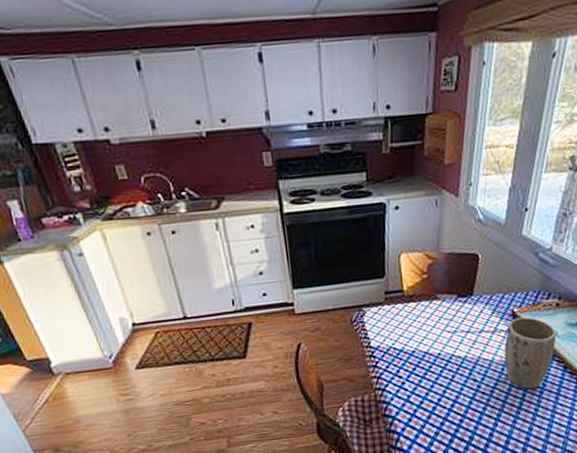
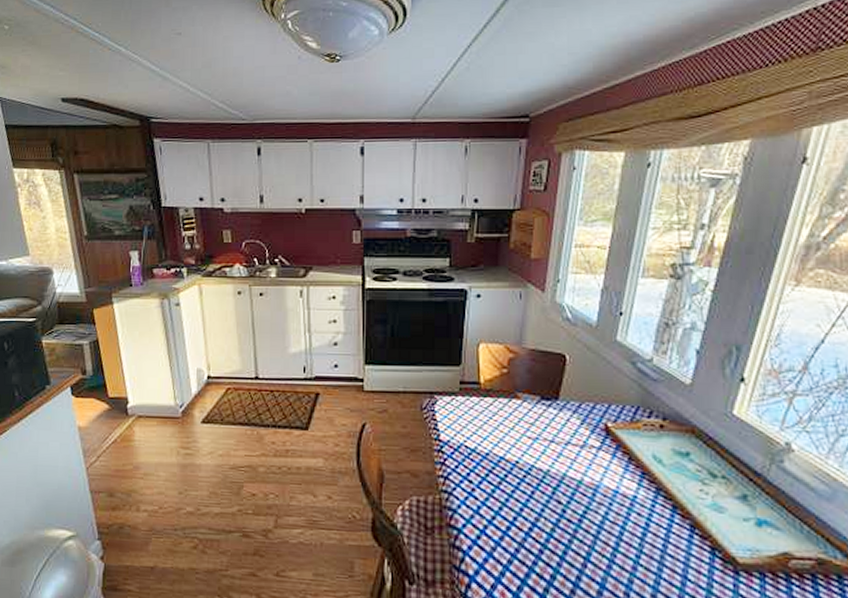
plant pot: present [504,317,557,389] -> none [596,434,662,527]

